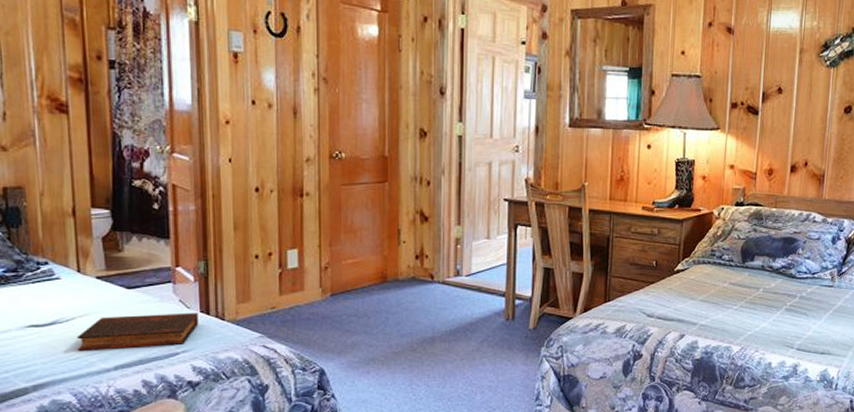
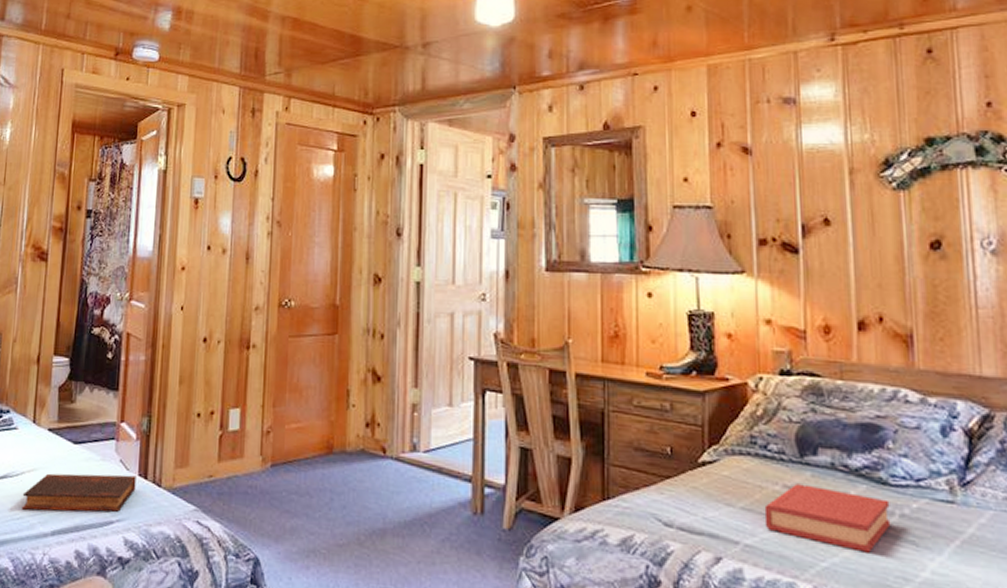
hardback book: none [715,281,795,323] -> present [764,483,891,553]

